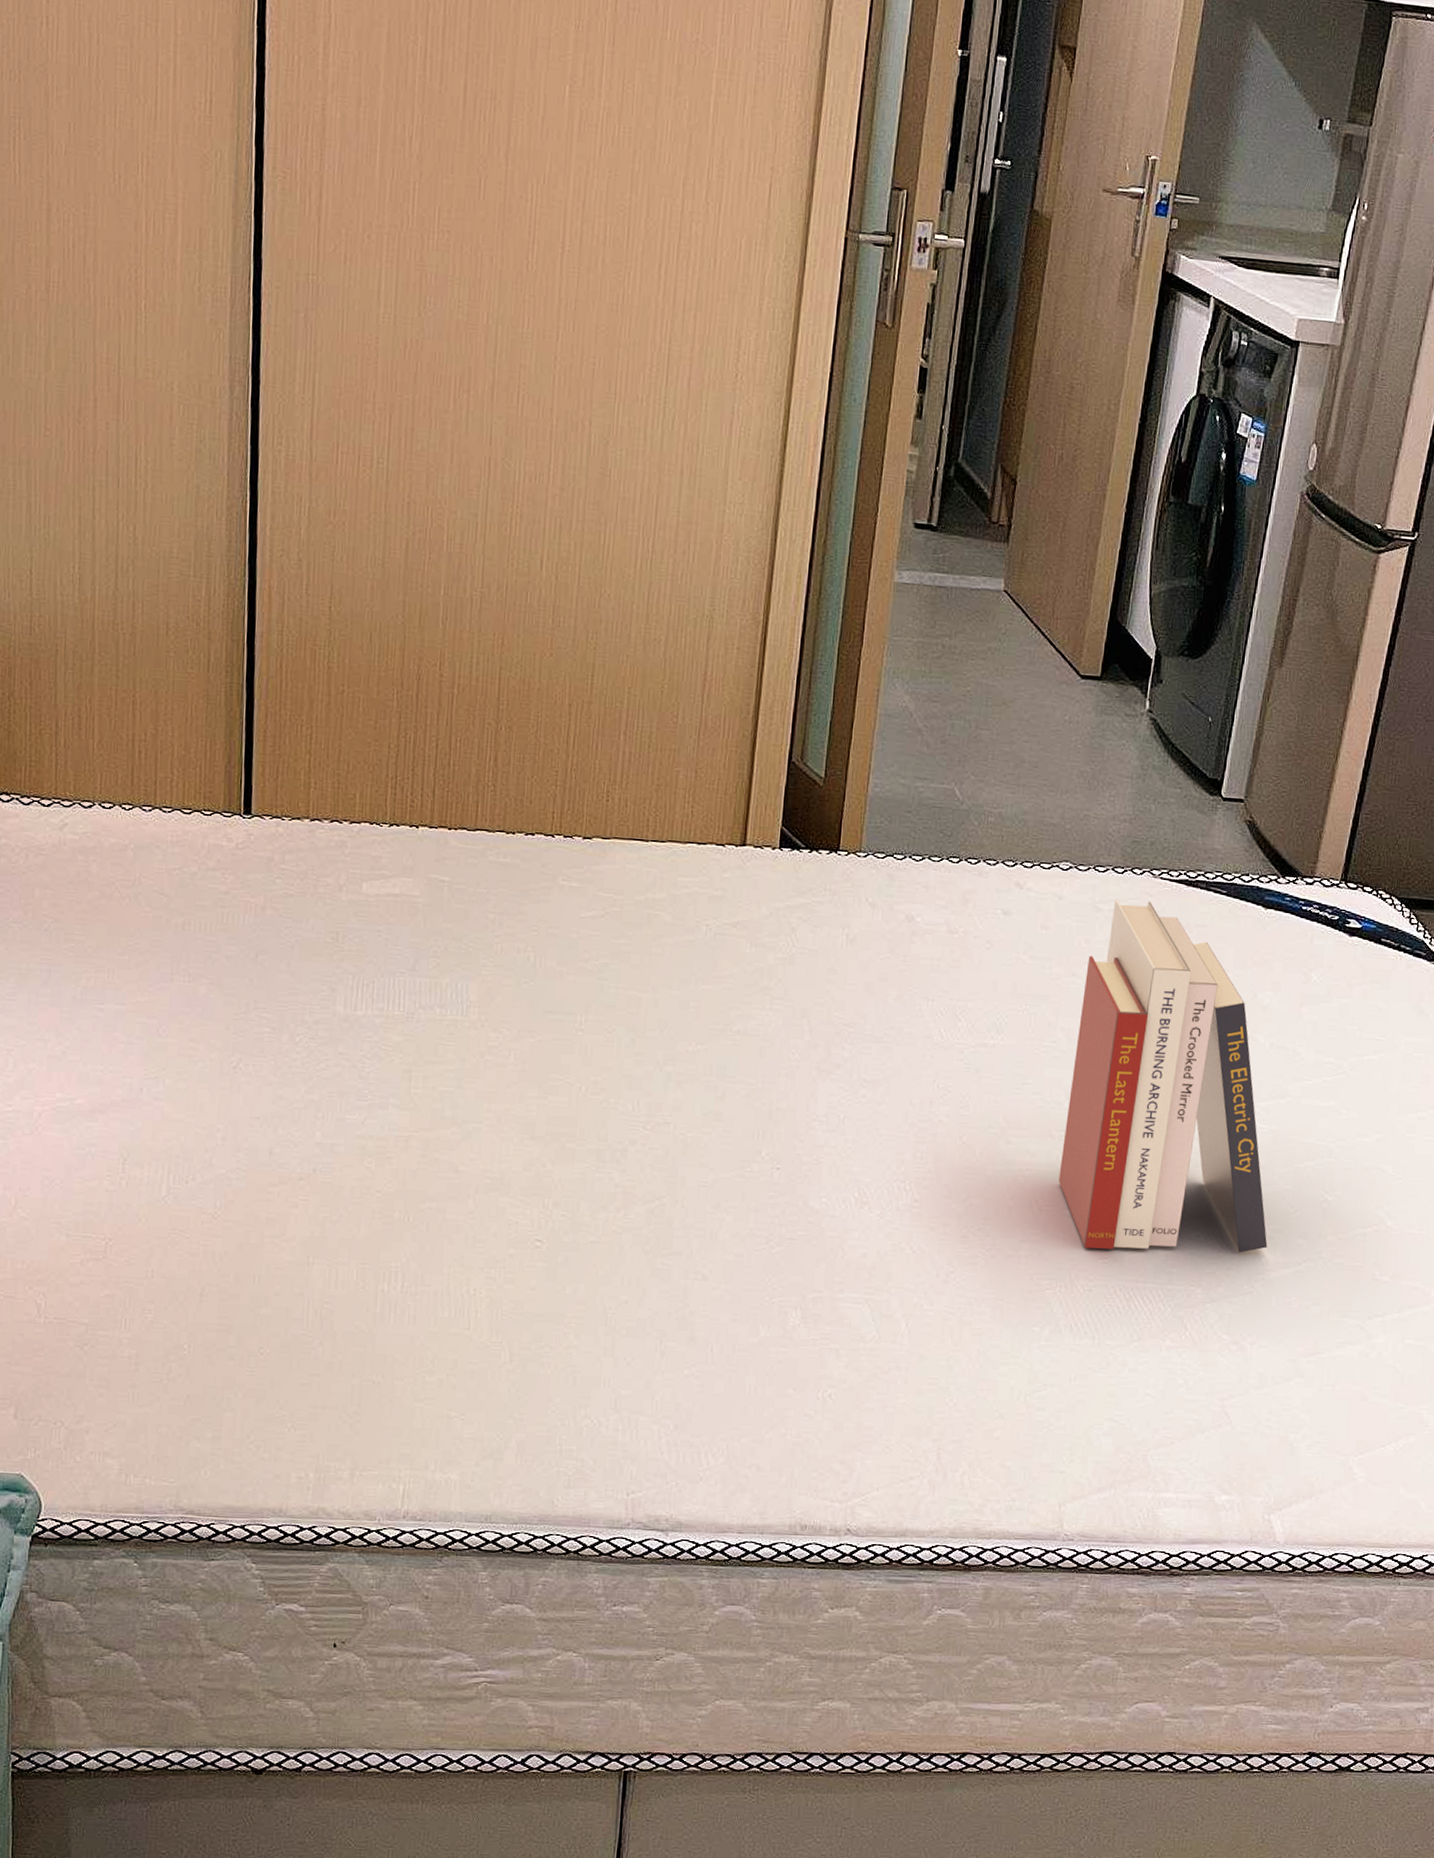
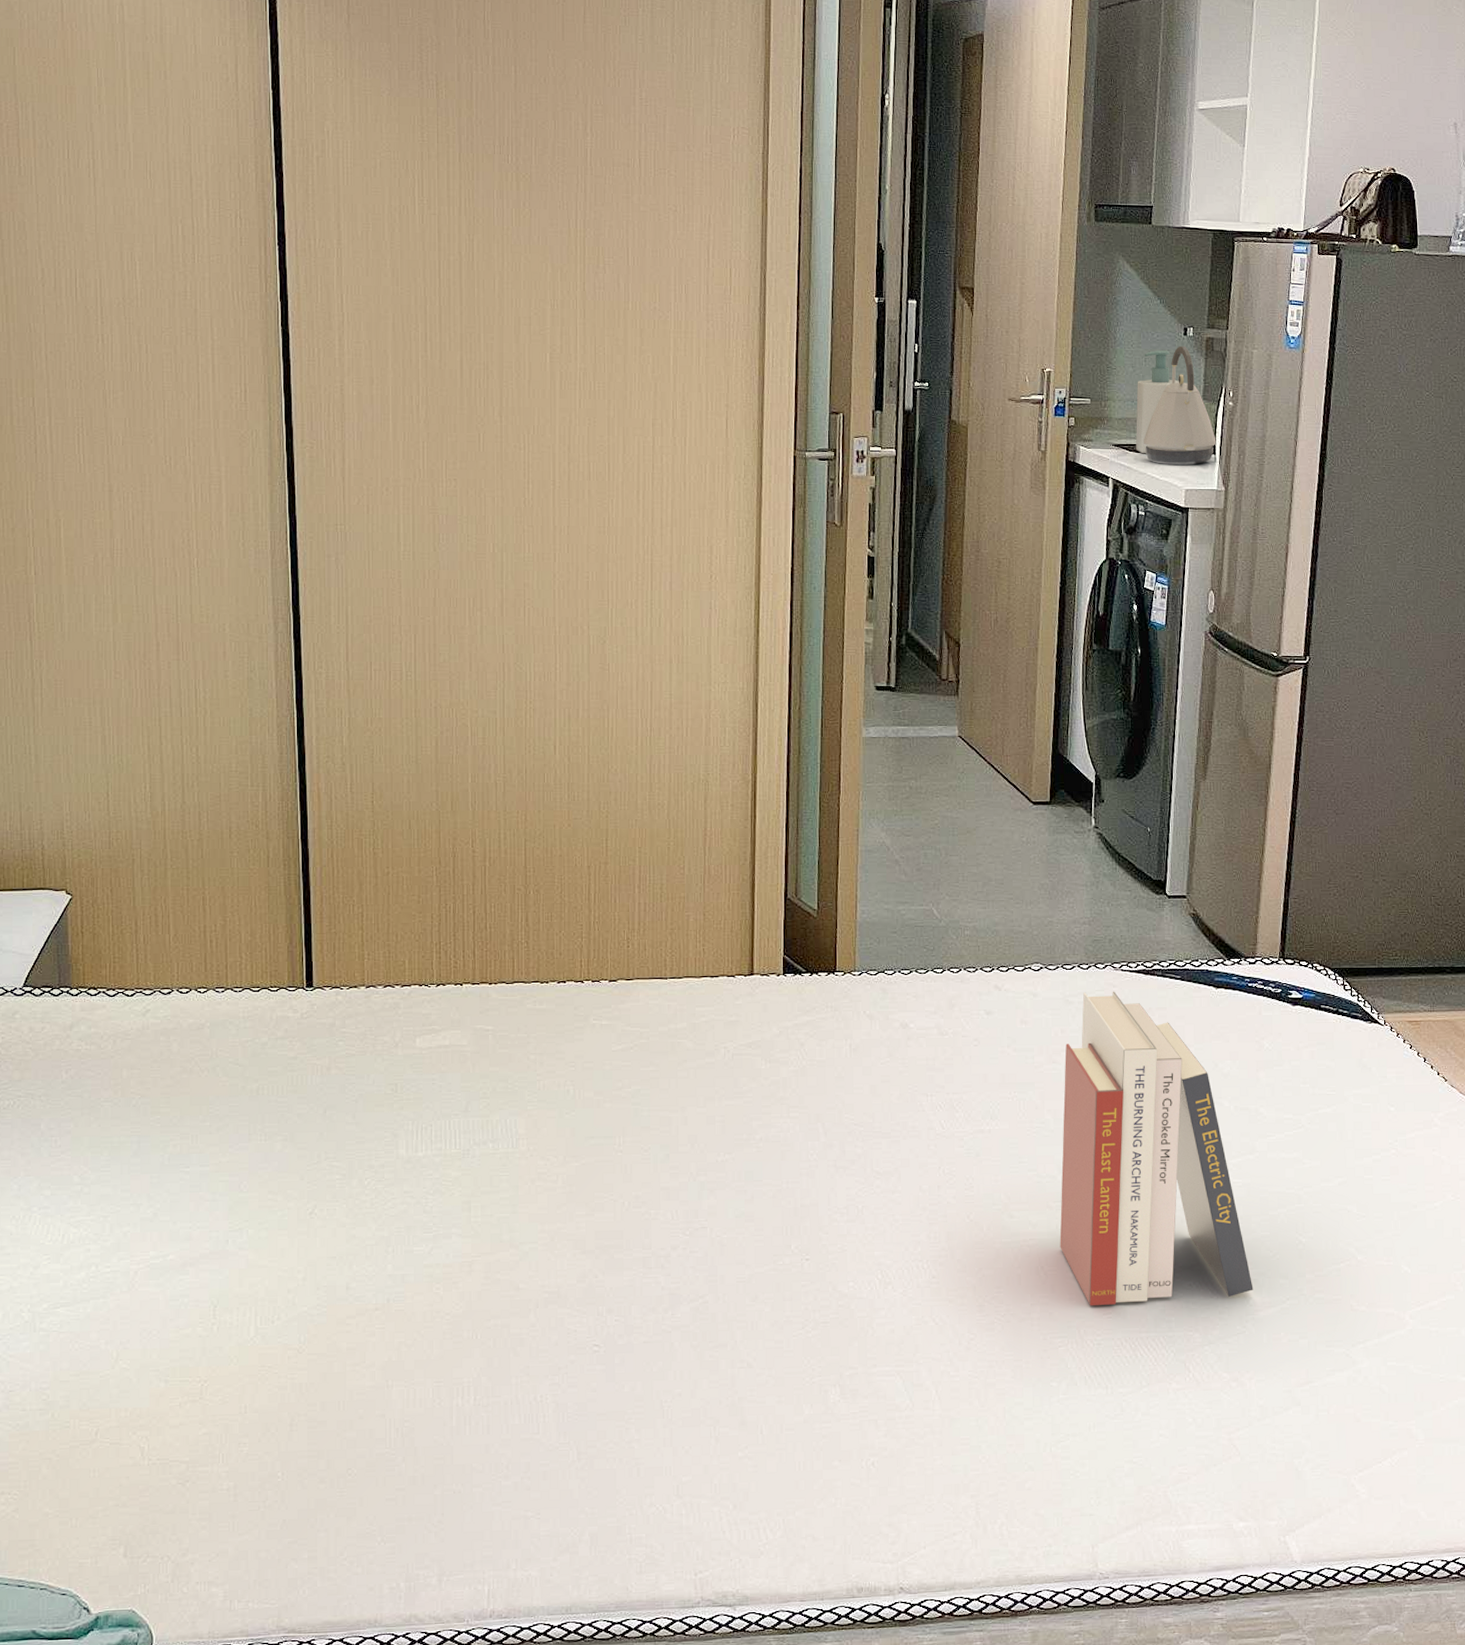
soap bottle: none [1245,144,1306,272] -> present [1135,350,1179,454]
kettle: none [1256,141,1342,290] -> present [1144,345,1216,465]

